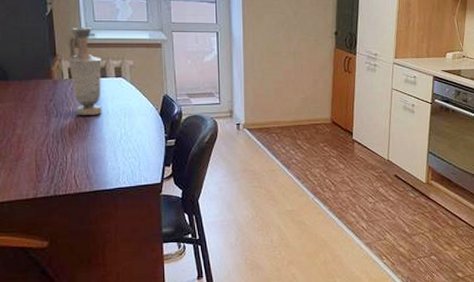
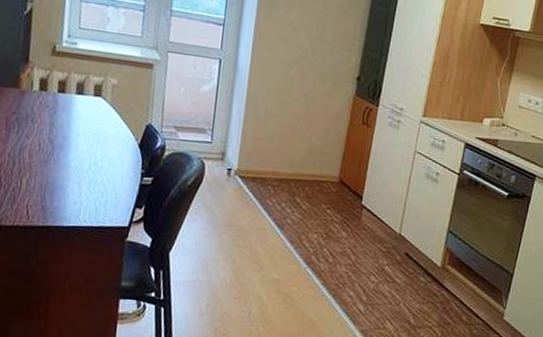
vase: present [68,27,102,116] -> none [41,32,81,138]

